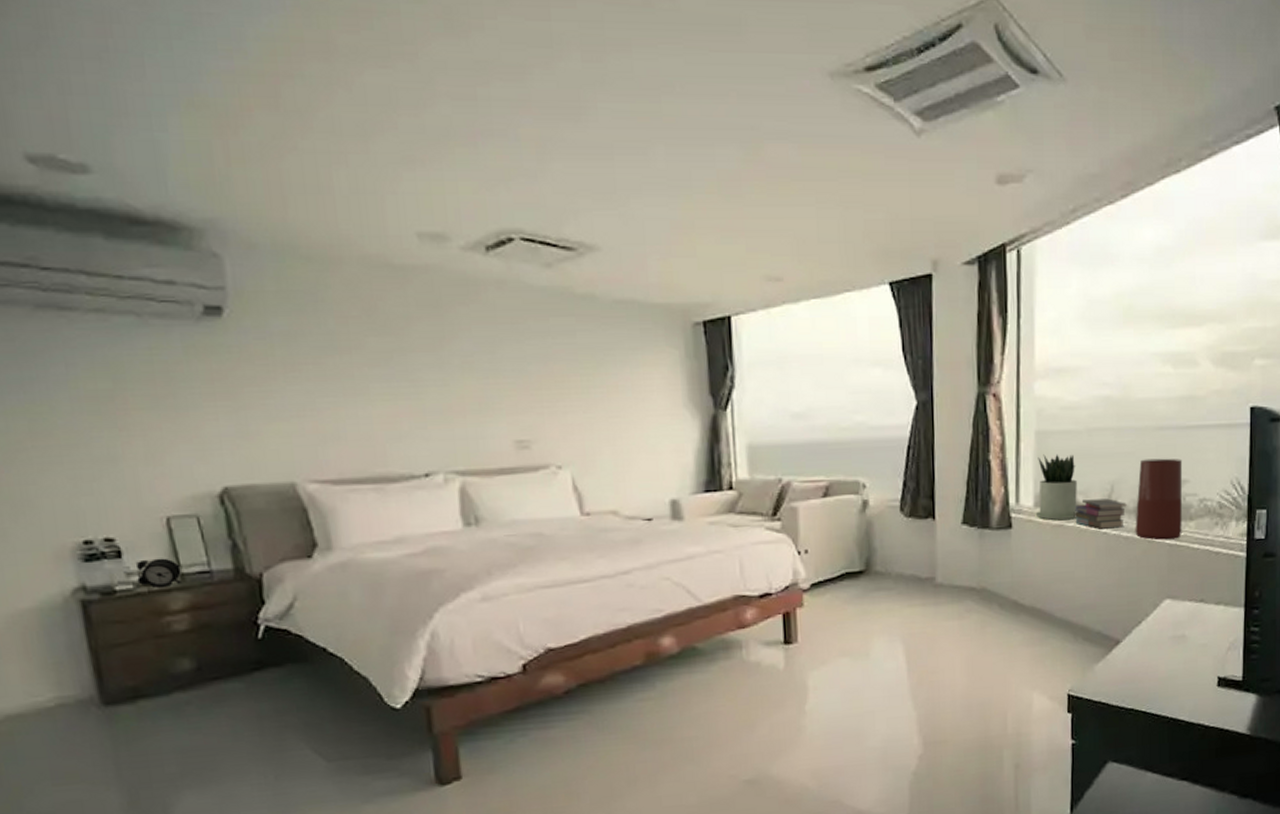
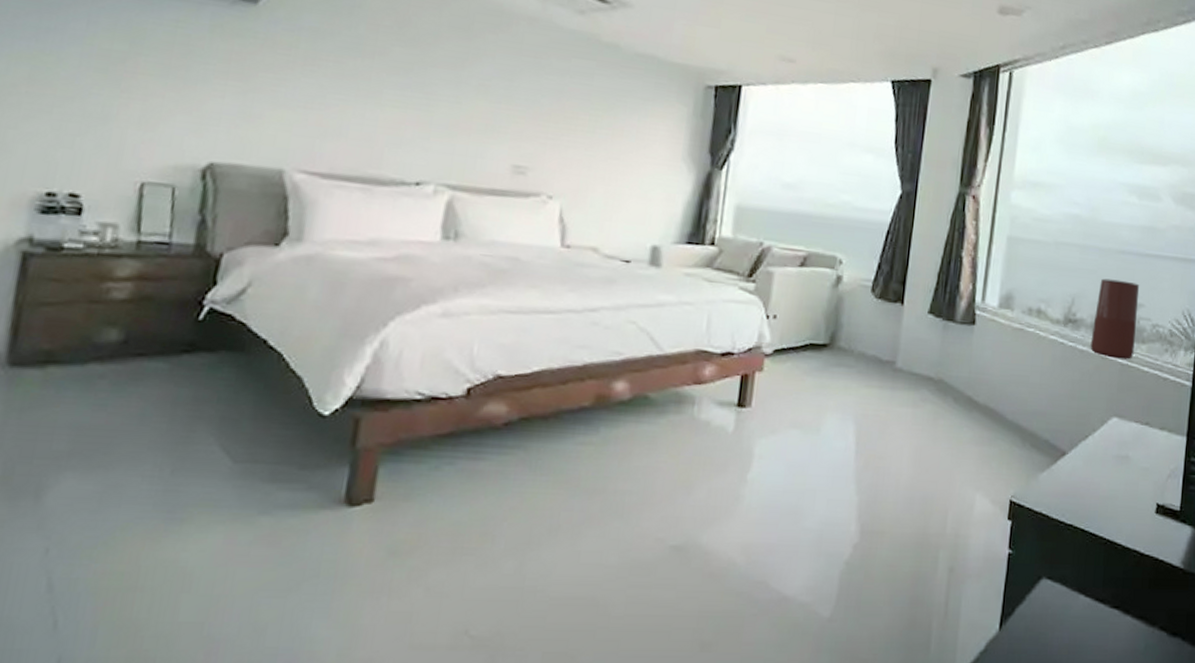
alarm clock: present [135,558,182,588] -> none [89,221,140,252]
planter: present [1035,454,1077,521] -> none [998,259,1042,325]
books: present [1073,498,1127,529] -> none [1034,308,1085,341]

